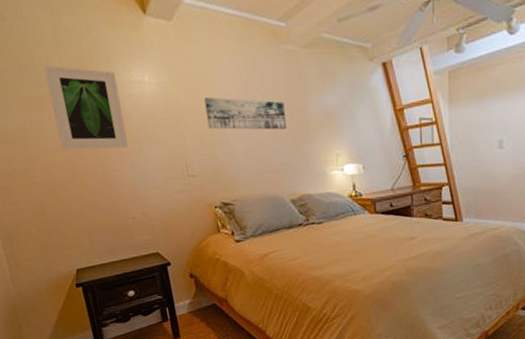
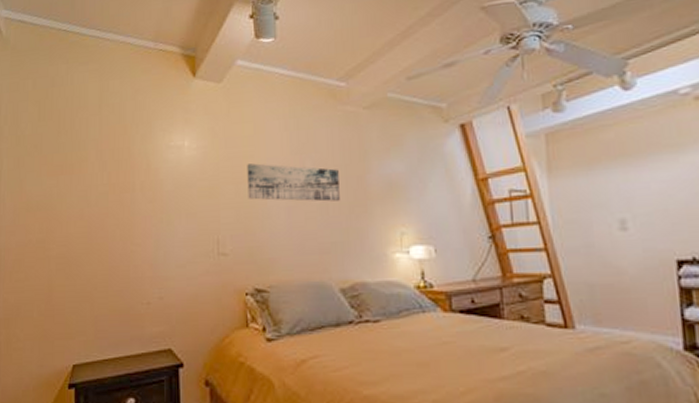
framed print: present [44,65,129,150] -> none [83,129,156,220]

